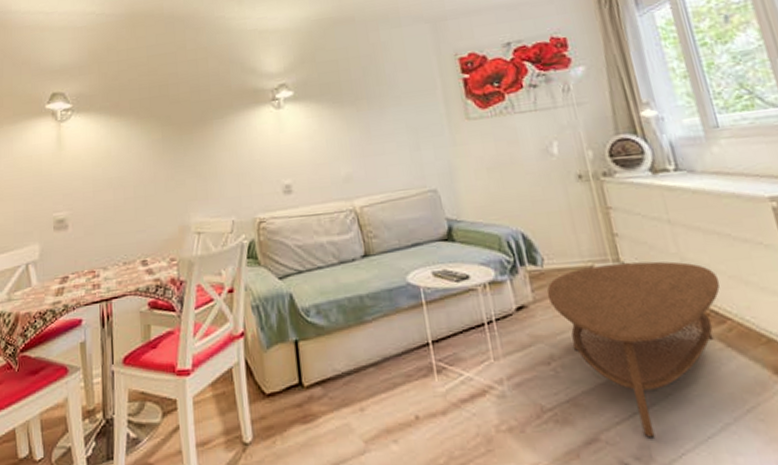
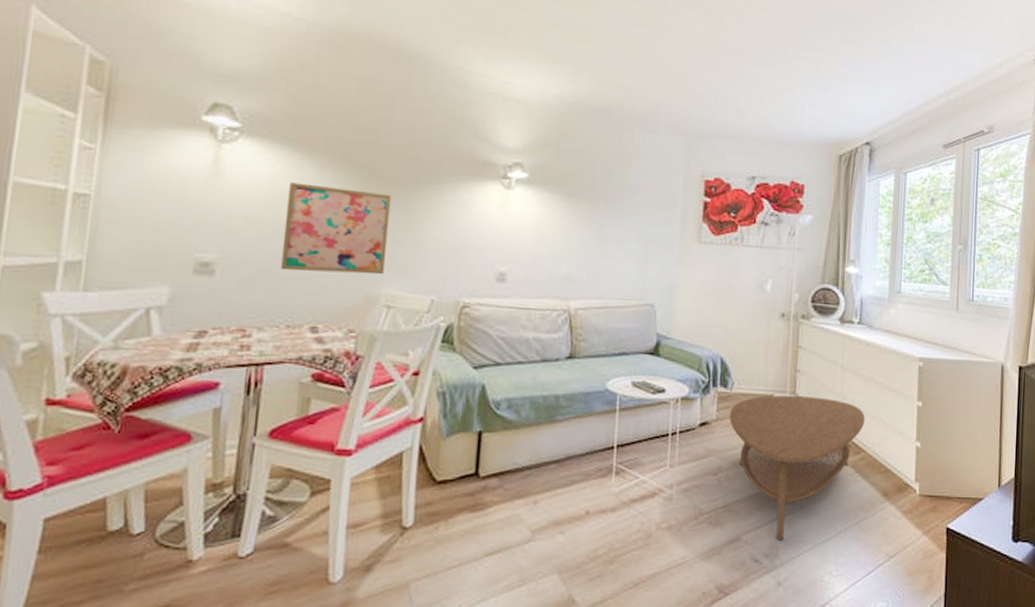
wall art: none [110,135,191,216] -> present [280,182,392,275]

